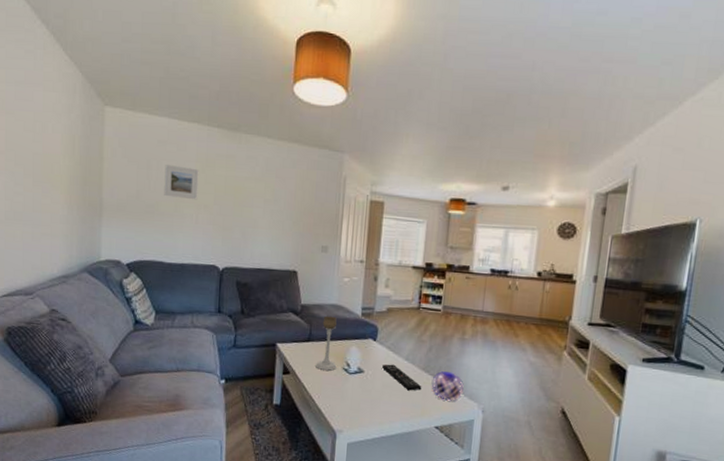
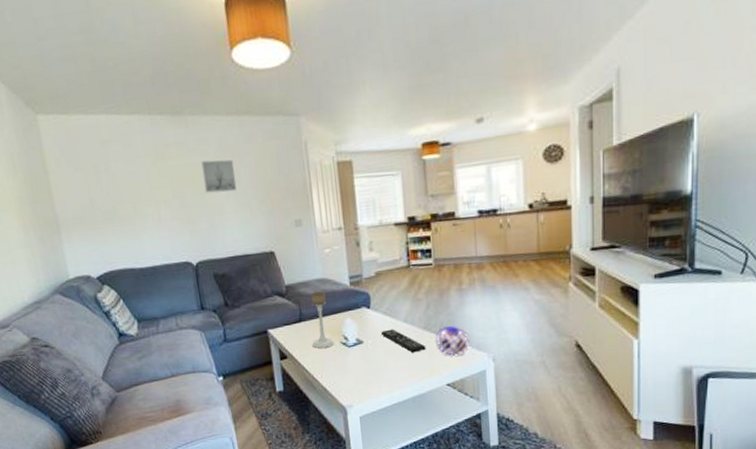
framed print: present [164,165,199,200] -> none [113,163,155,200]
wall art: none [245,176,276,209] -> present [201,159,237,193]

